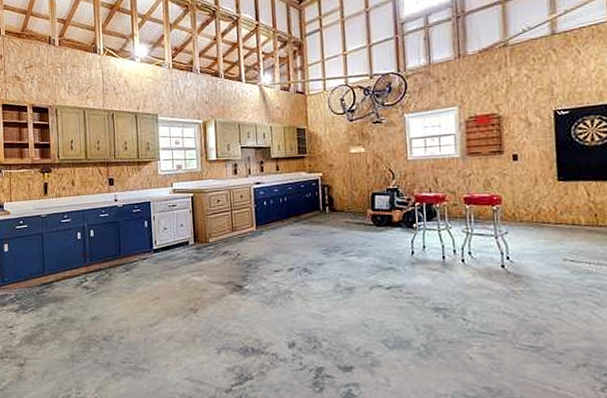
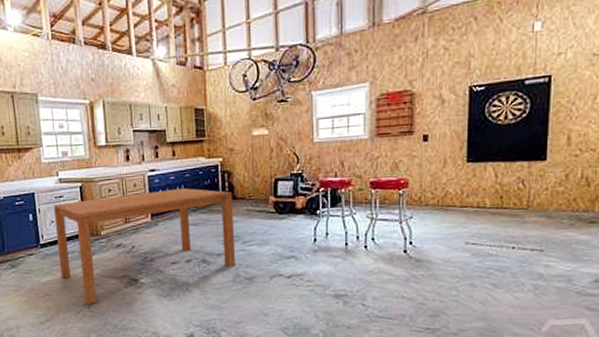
dining table: none [167,200,336,310] -> present [54,188,235,305]

